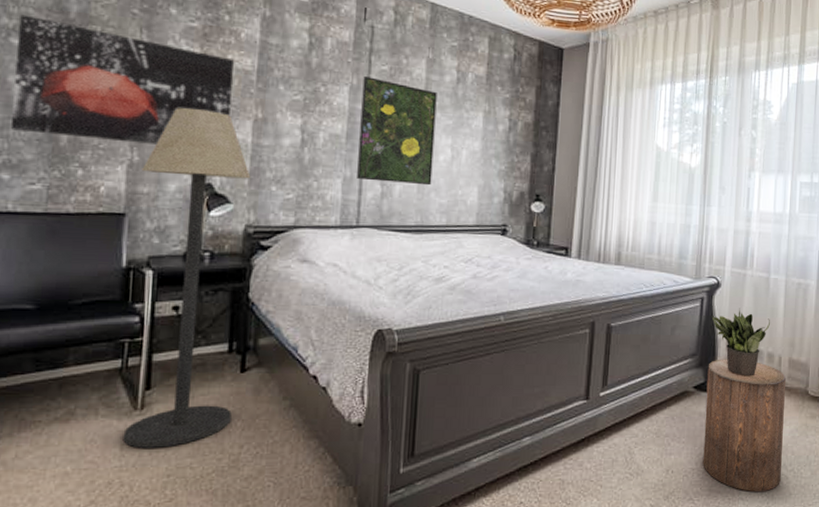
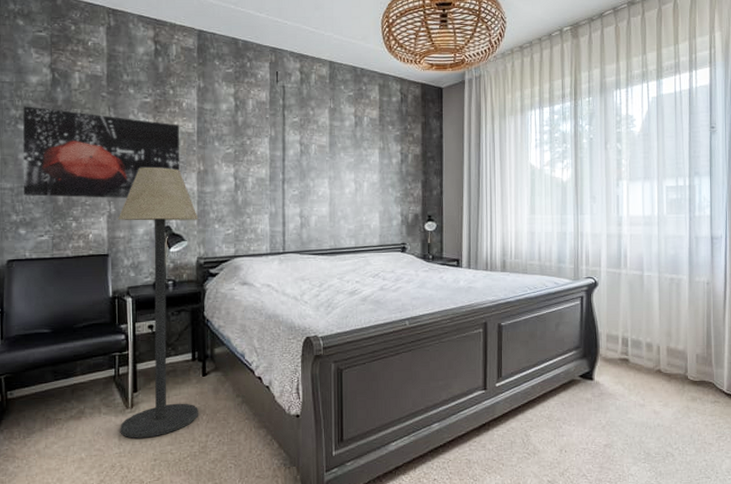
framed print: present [357,75,437,186] -> none [279,127,341,215]
stool: present [703,359,786,492] -> none [591,350,667,468]
potted plant: present [712,308,770,377] -> none [592,304,647,365]

